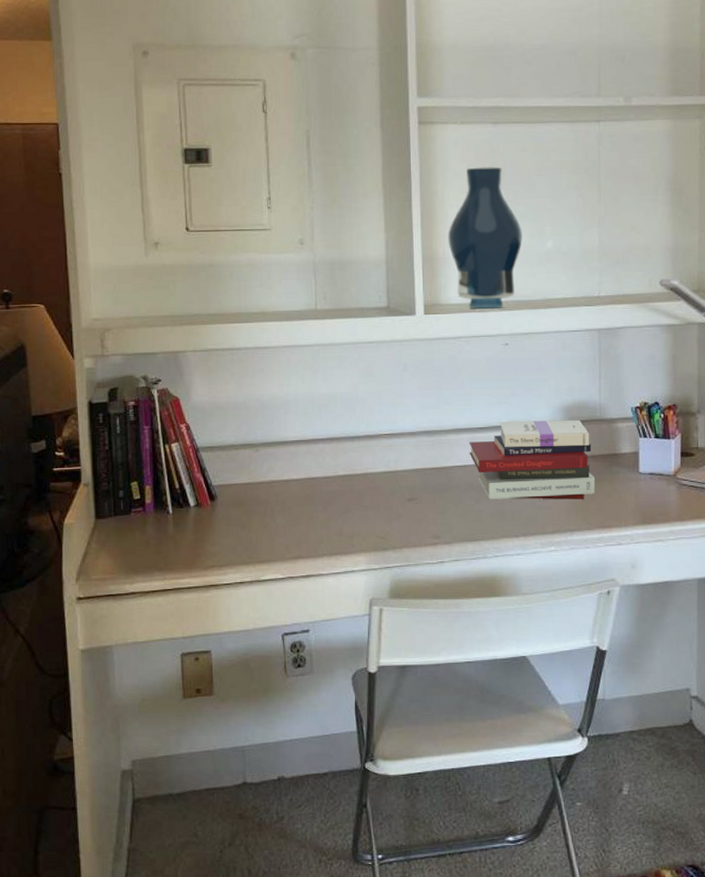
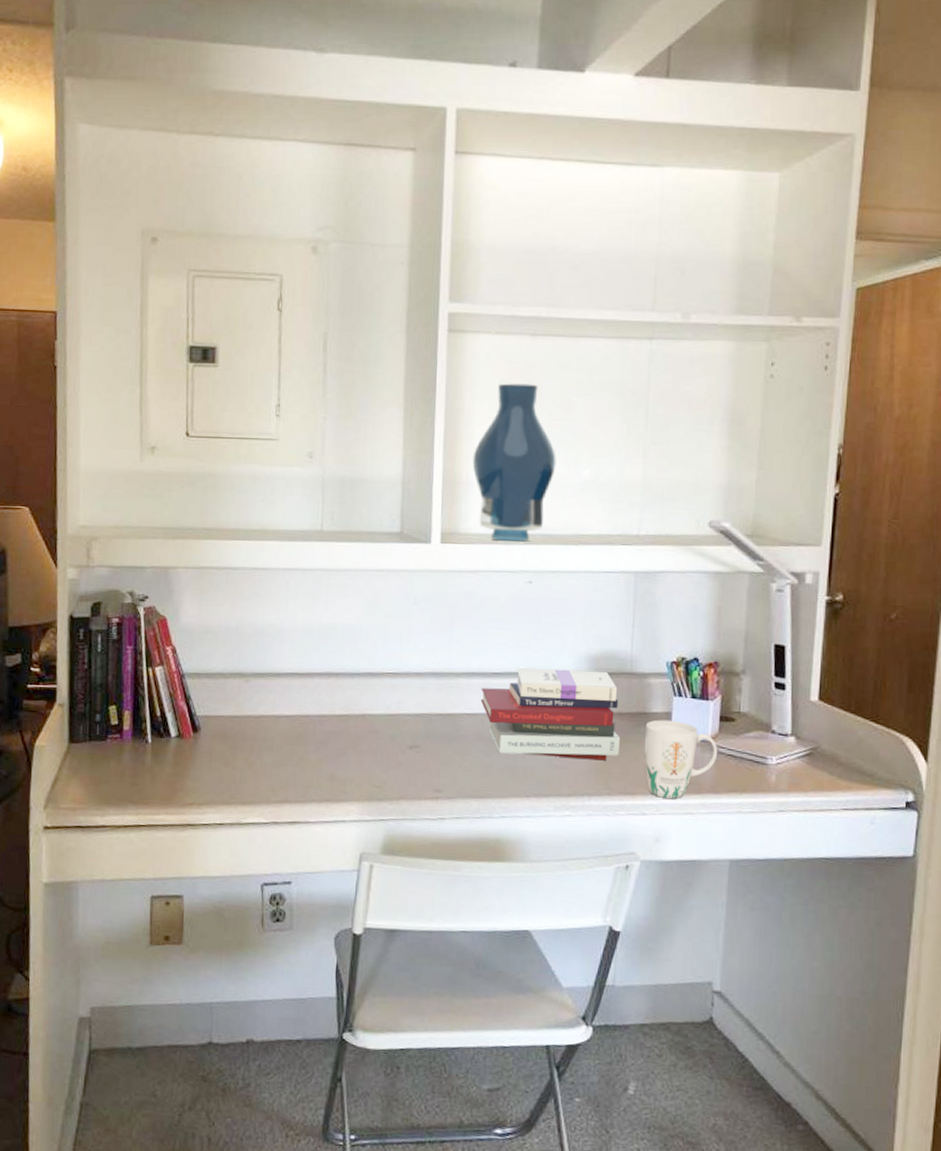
mug: none [616,459,681,528] -> present [643,719,718,799]

